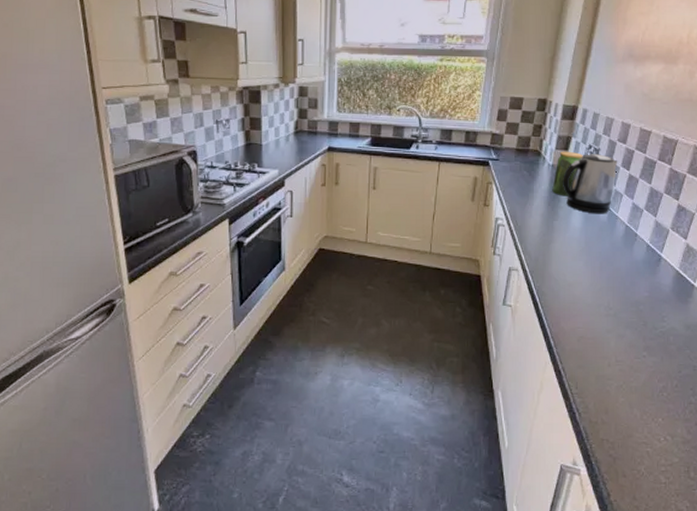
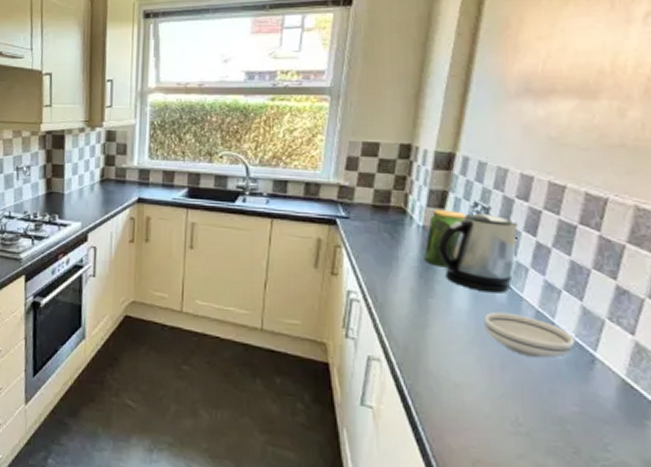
bowl: none [591,228,649,259] -> present [483,311,575,358]

